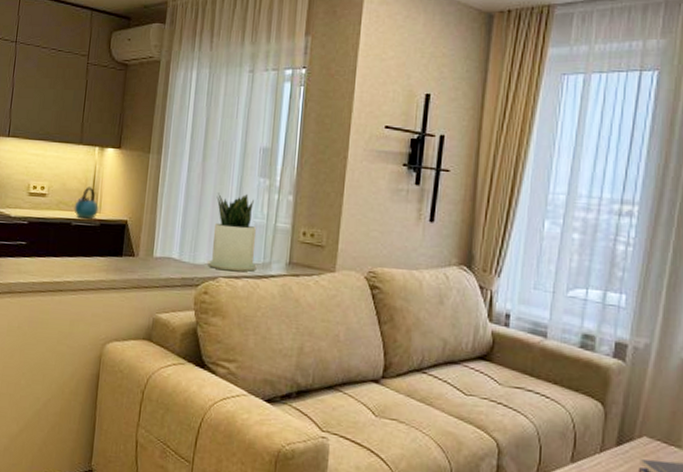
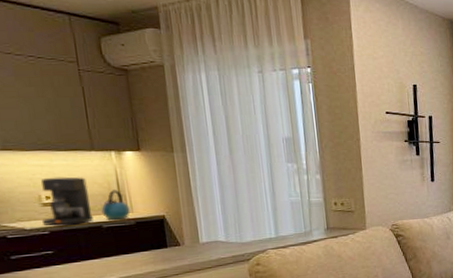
coffee maker: none [25,167,69,218] -> present [41,176,93,226]
planter: present [206,193,258,272] -> none [250,178,301,244]

